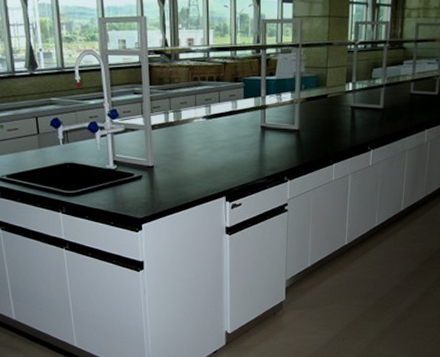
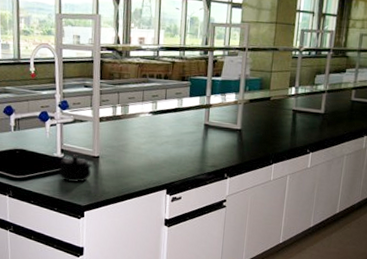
teapot: none [112,166,147,195] -> present [58,155,92,183]

